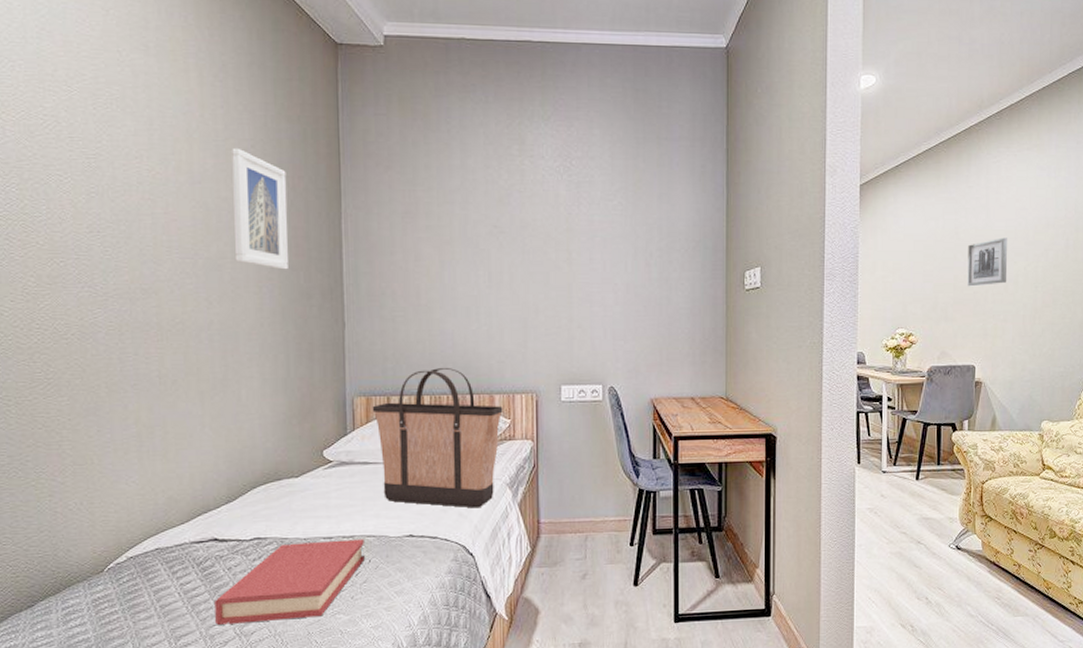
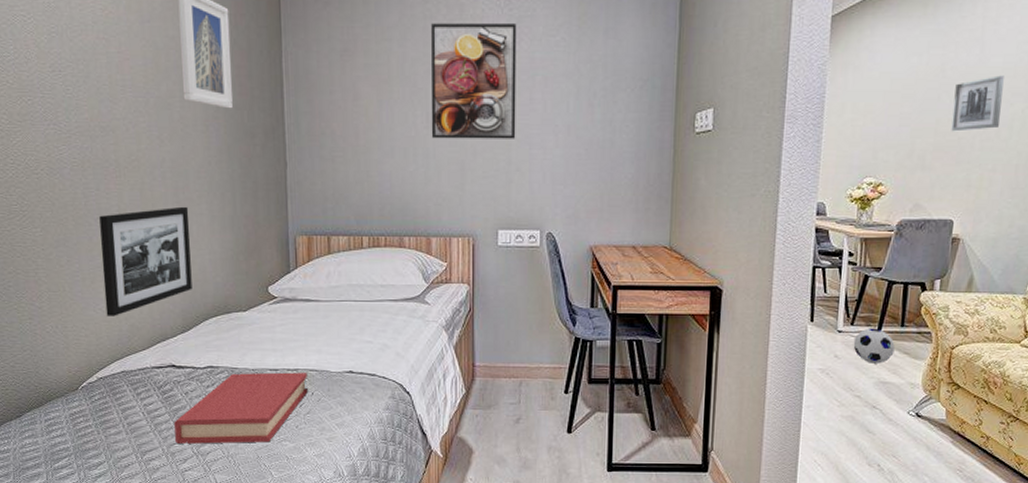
picture frame: none [137,370,240,489] -> present [99,206,192,316]
shopping bag: present [372,368,503,508] -> none [313,209,439,349]
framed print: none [492,187,577,298] -> present [430,23,517,139]
soccer ball: none [897,467,933,501] -> present [853,328,895,364]

